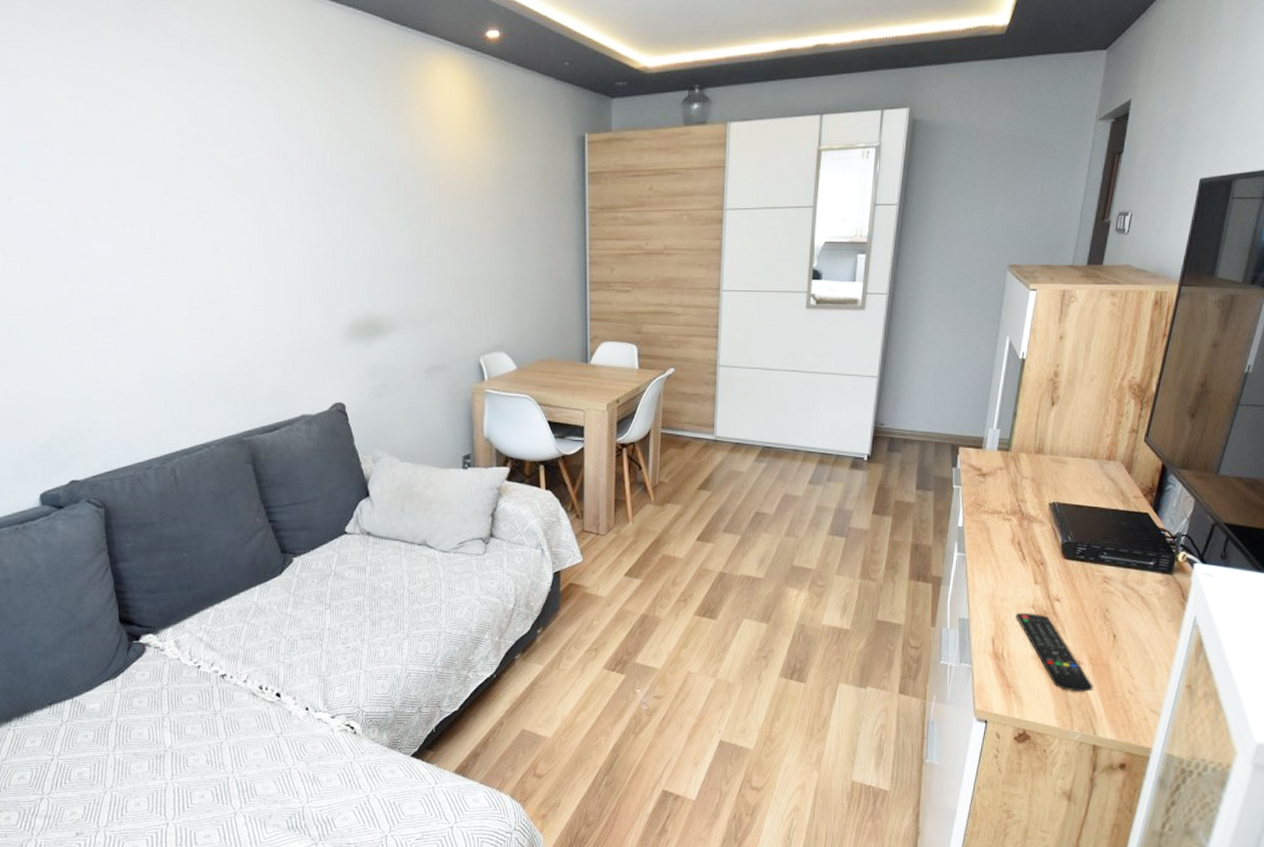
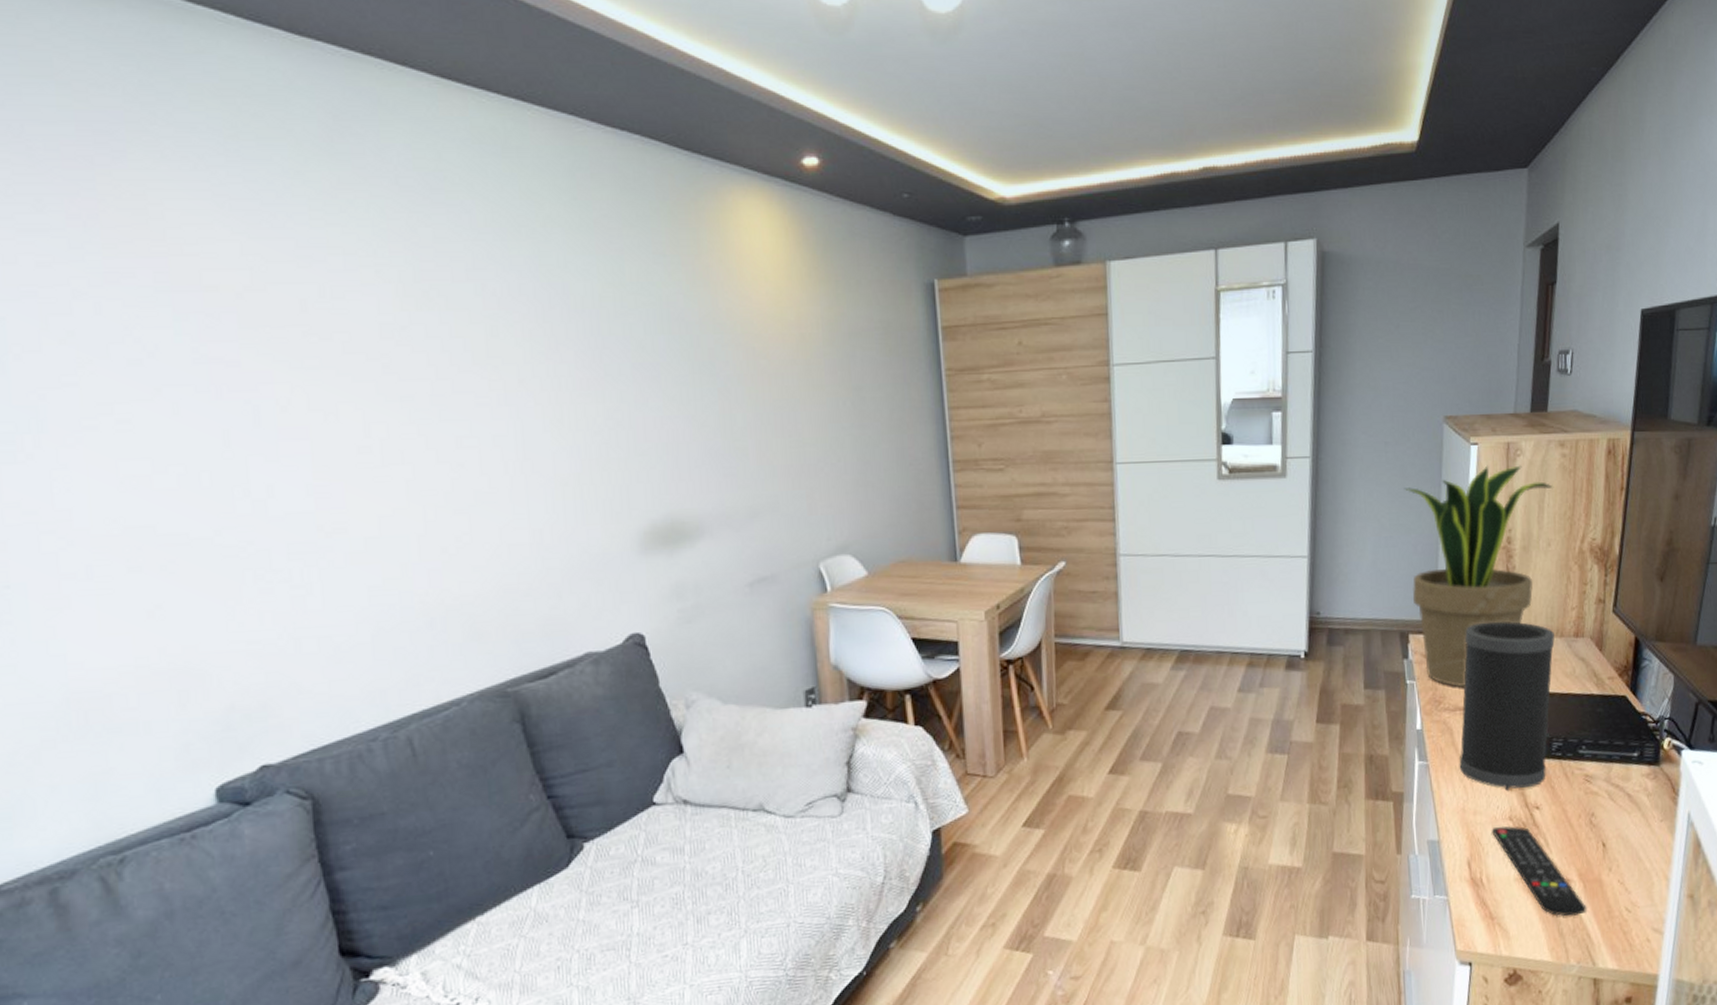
potted plant: none [966,309,1102,495] -> present [1403,465,1554,688]
speaker: none [992,442,1089,583] -> present [1459,621,1555,791]

